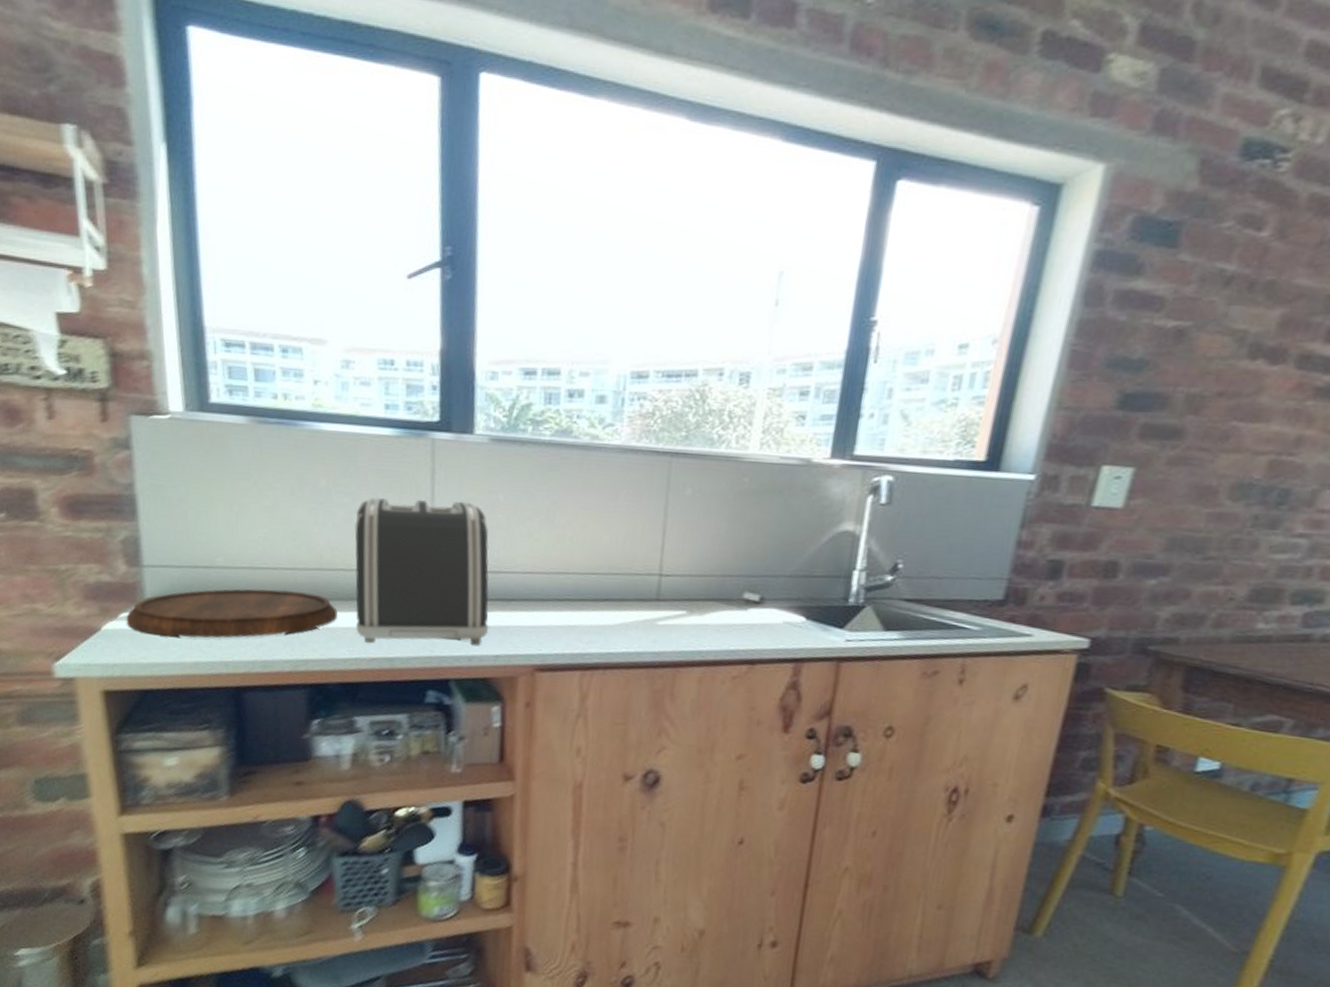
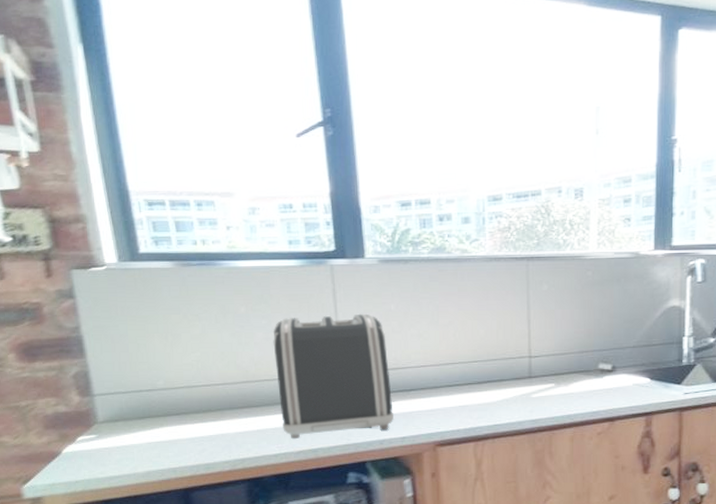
cutting board: present [126,588,337,639] -> none [83,402,266,453]

